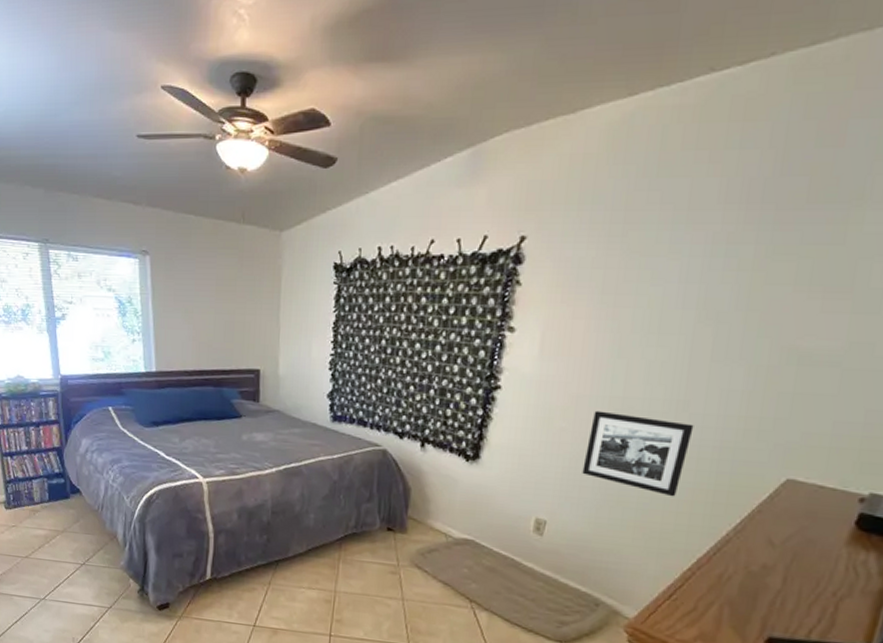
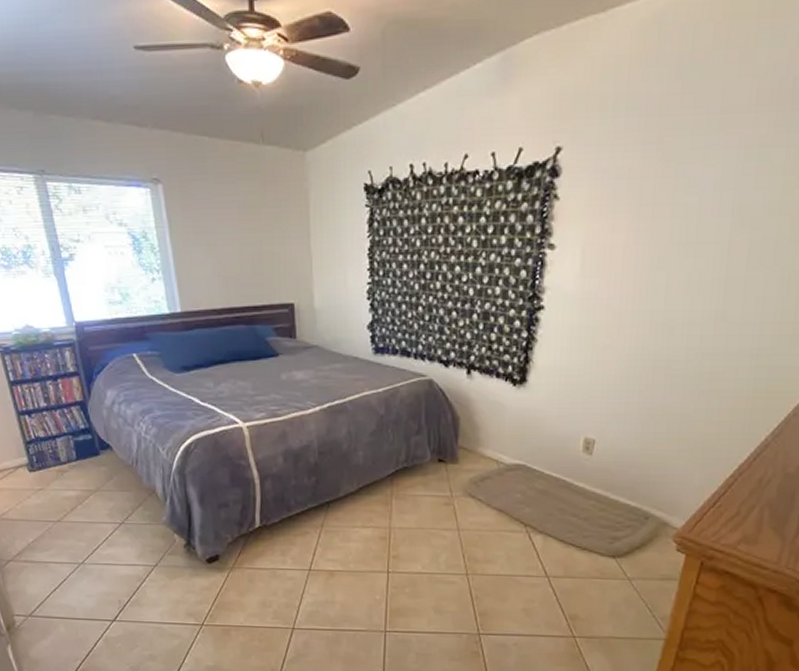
picture frame: present [582,410,694,497] -> none [627,325,732,407]

